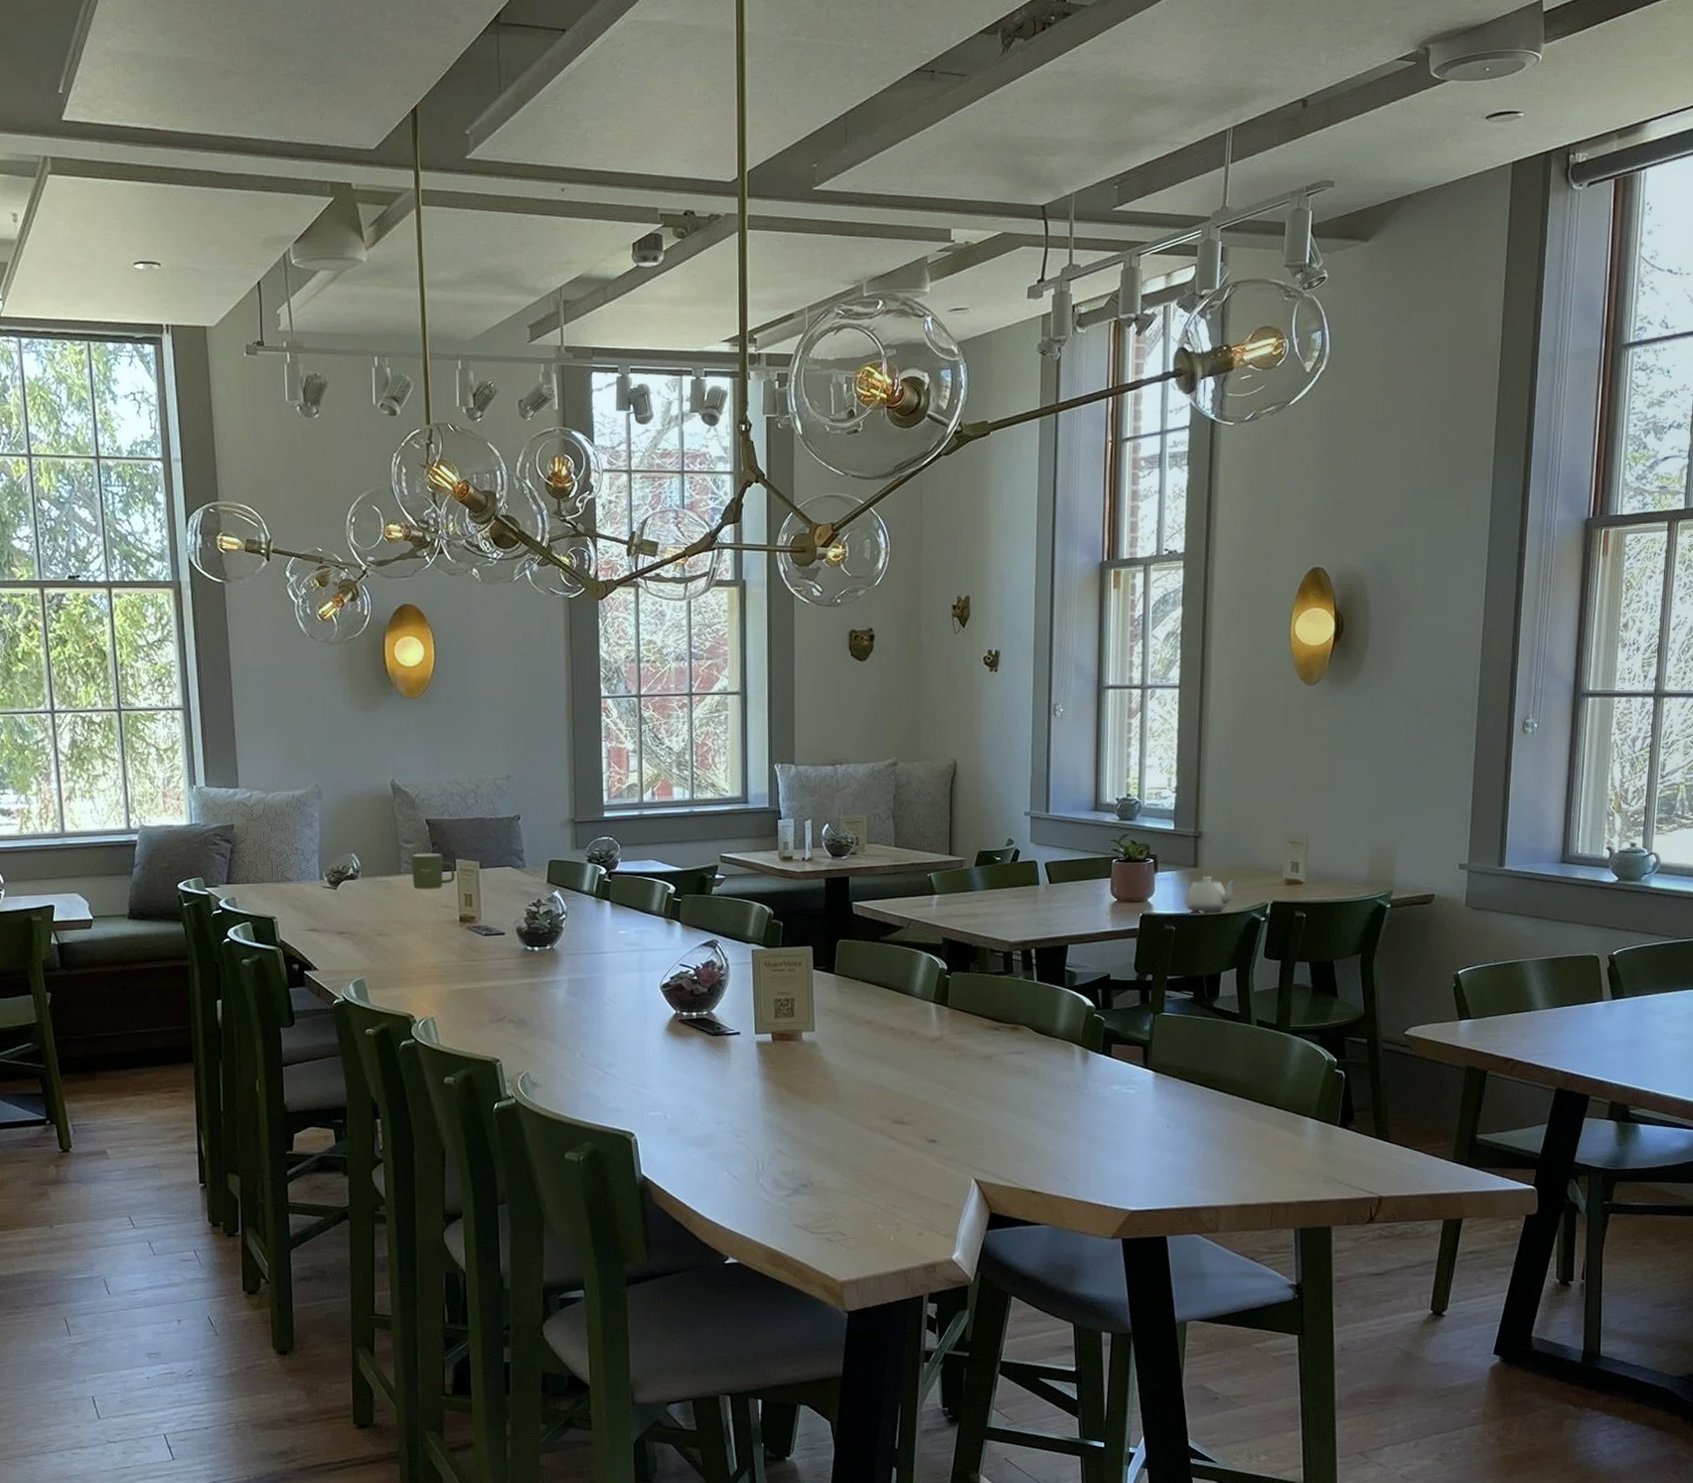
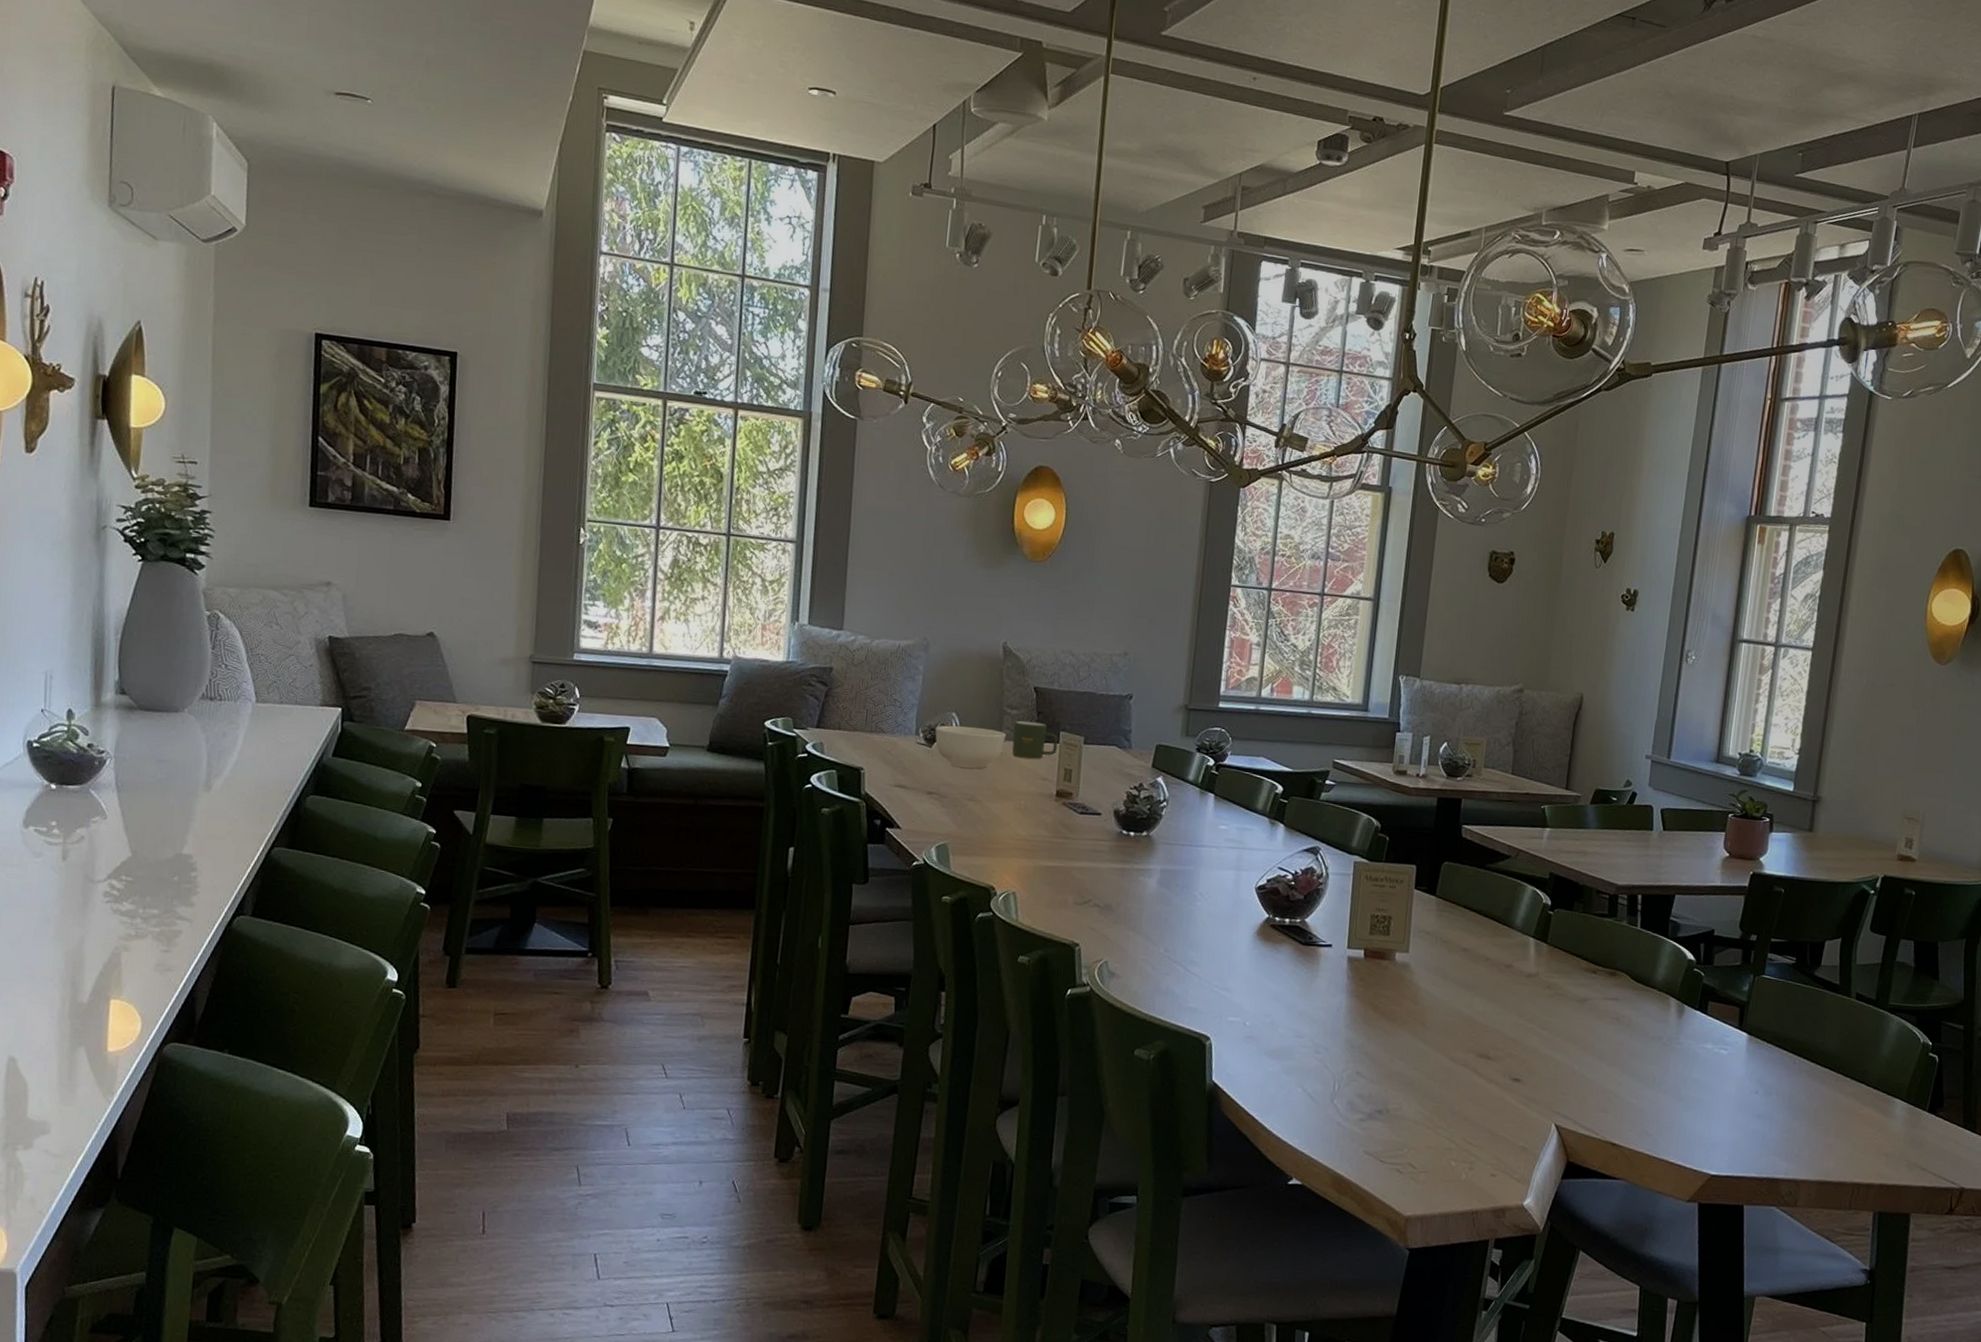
bowl: none [337,864,406,906] -> present [935,725,1007,770]
teapot: present [1185,876,1238,914] -> none [1796,842,1851,880]

